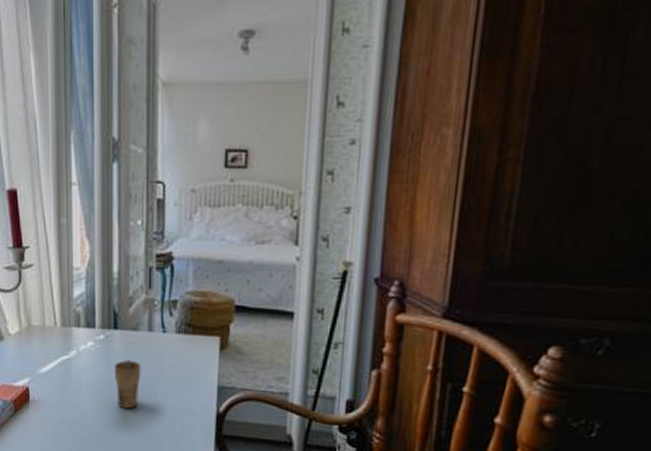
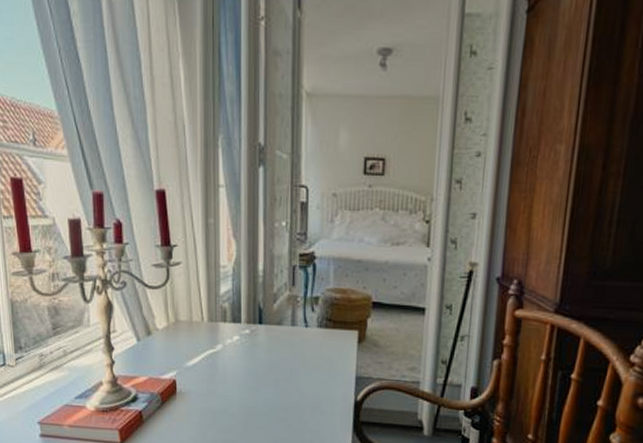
cup: present [114,359,141,409] -> none [258,352,285,399]

